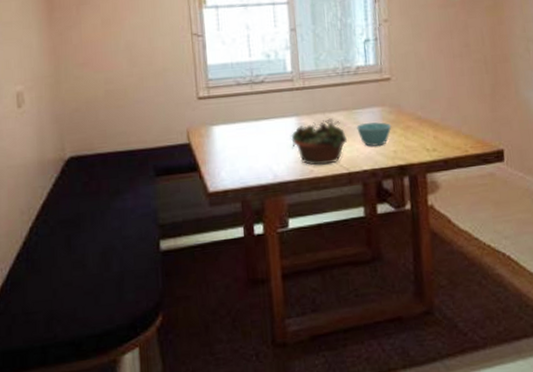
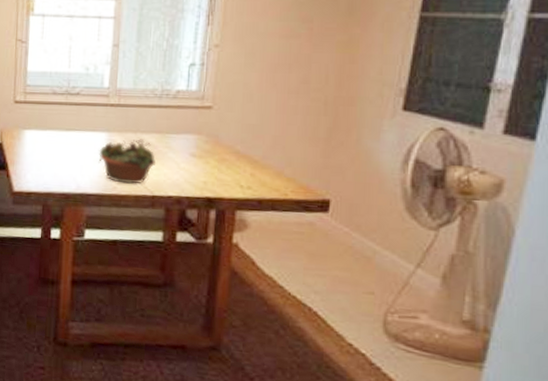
bowl: present [356,122,392,147] -> none [167,148,206,174]

